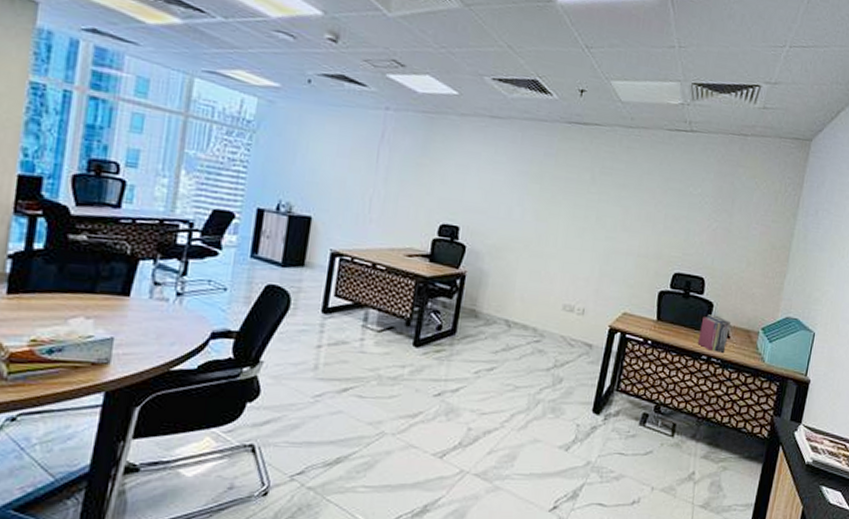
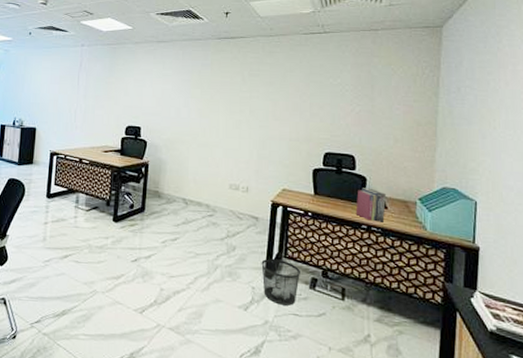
waste bin: none [589,391,632,444] -> present [261,258,300,306]

